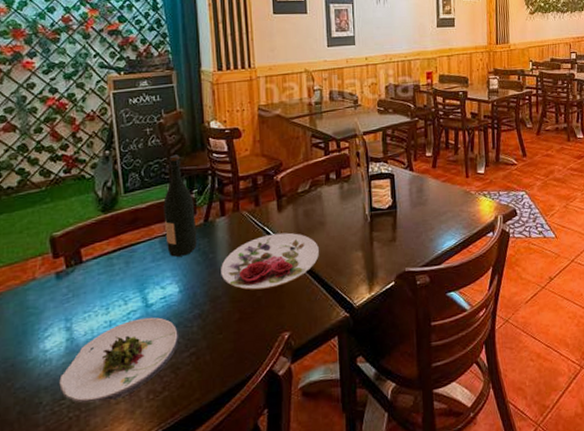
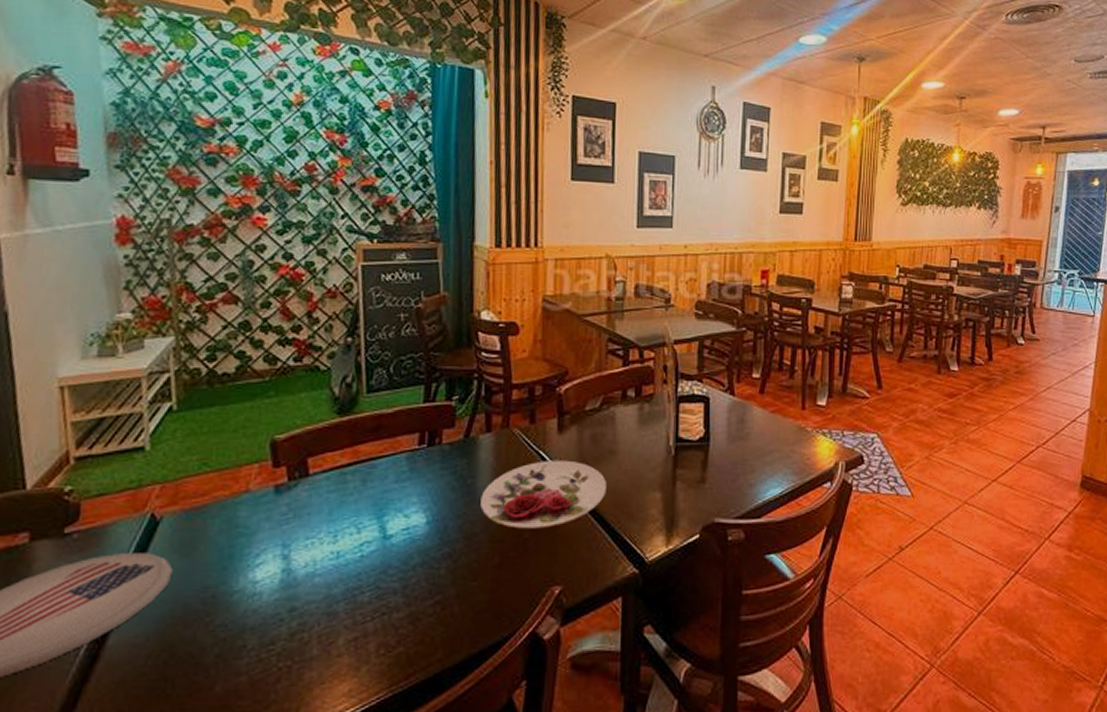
salad plate: present [59,317,178,403] -> none [269,551,422,652]
wine bottle: present [163,154,197,257] -> none [414,350,454,479]

